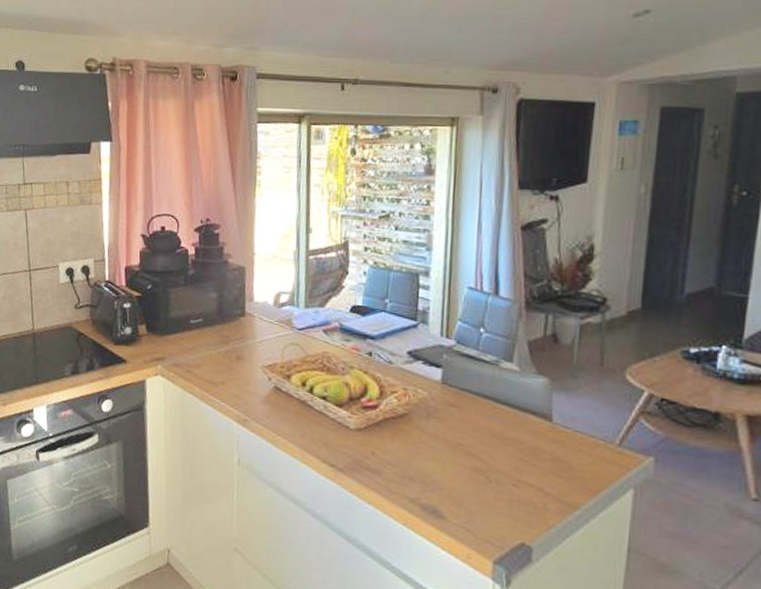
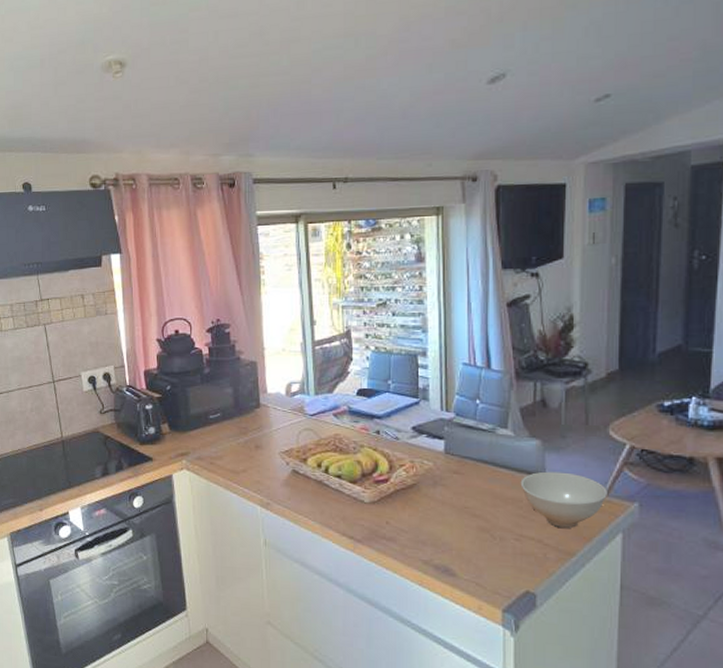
bowl: none [523,413,620,478] -> present [520,471,607,528]

